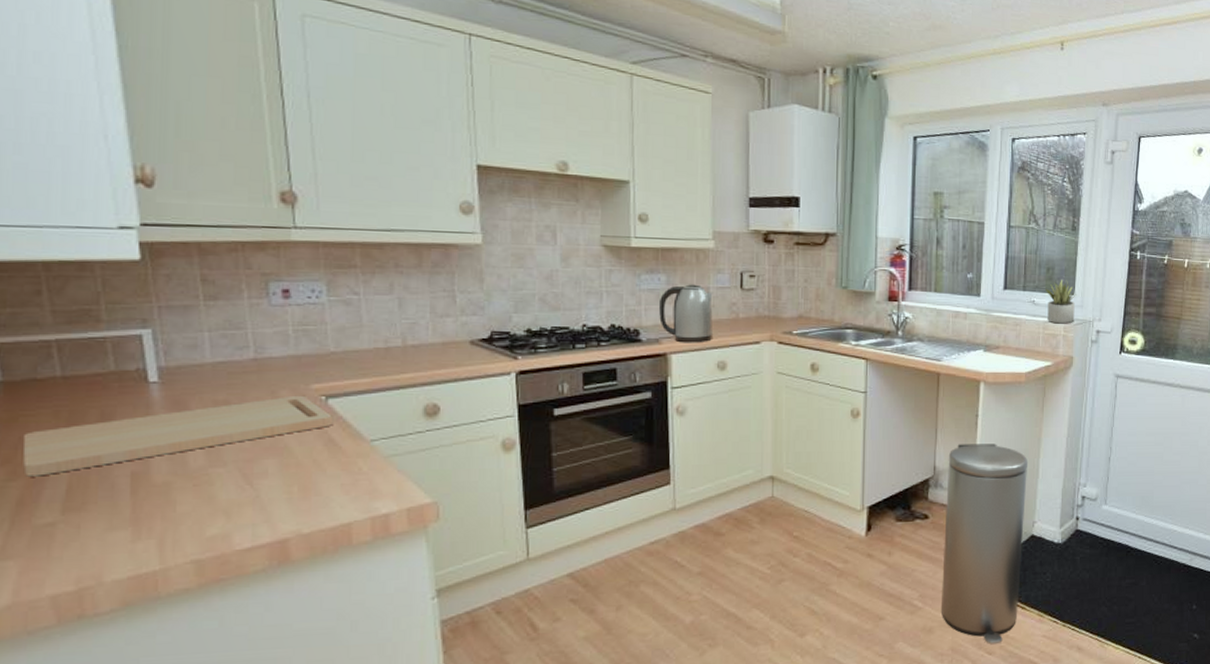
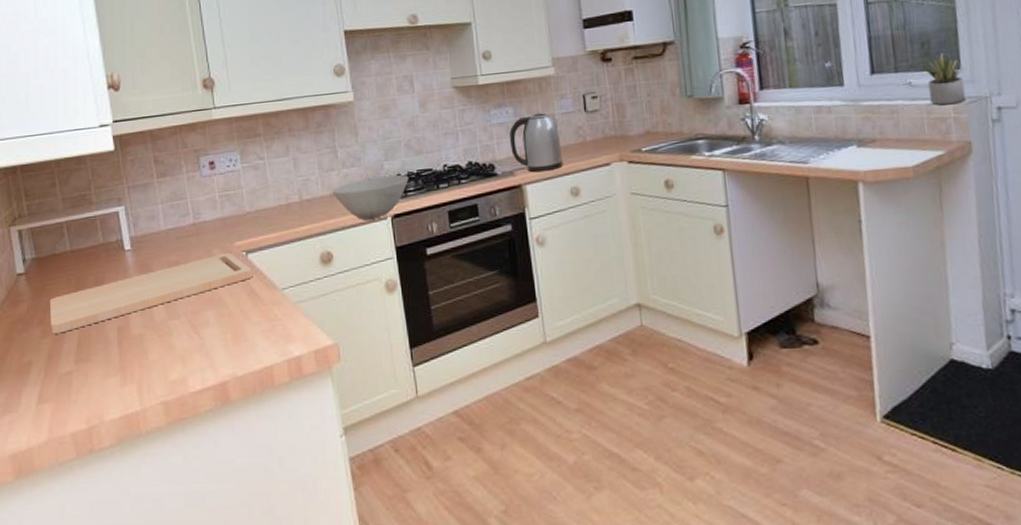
bowl: none [445,329,541,373] -> present [332,174,409,220]
pedal bin: present [940,444,1029,644] -> none [831,252,948,494]

